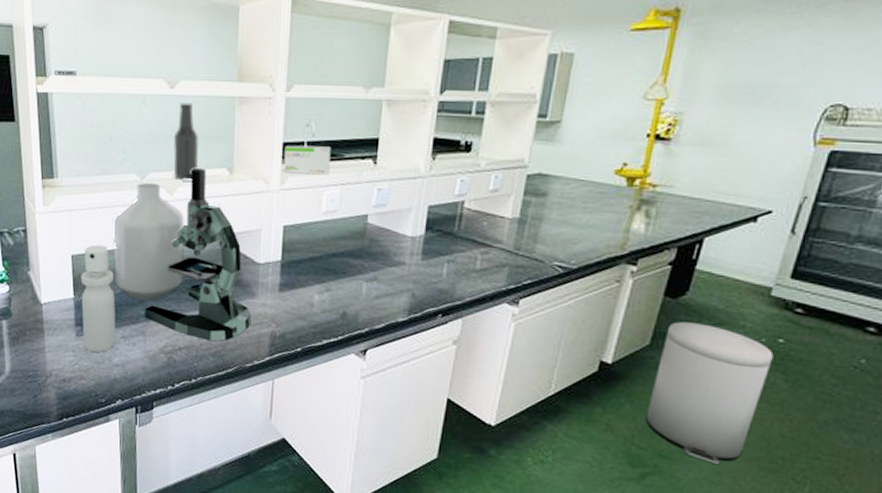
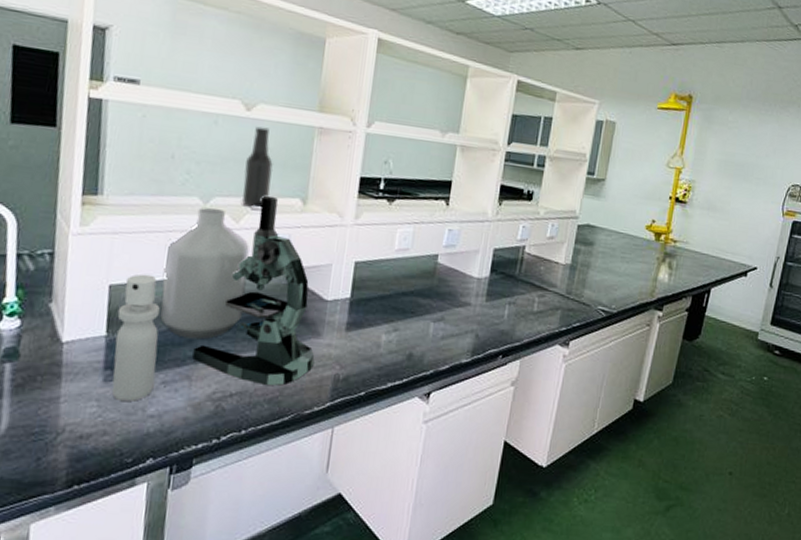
medicine box: present [283,145,331,175] -> none [359,180,407,213]
pedal bin: present [646,321,774,465] -> none [669,362,761,494]

